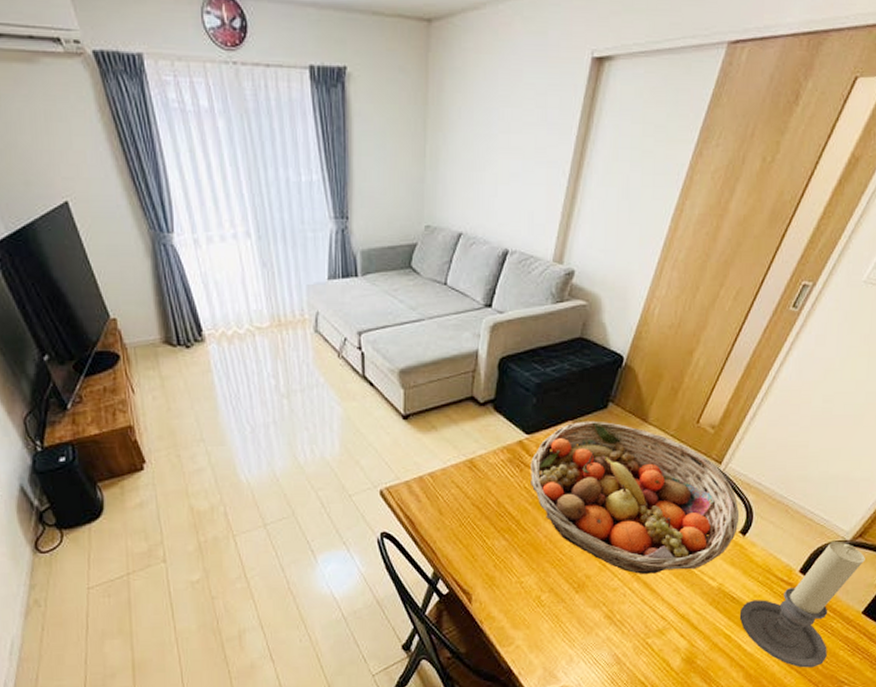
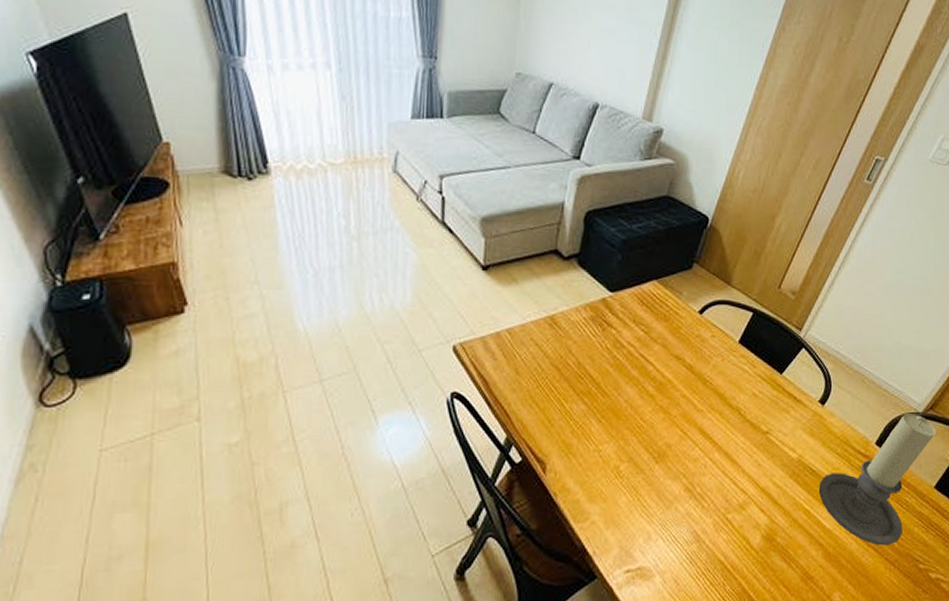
fruit basket: present [531,420,740,574] -> none [613,280,819,444]

